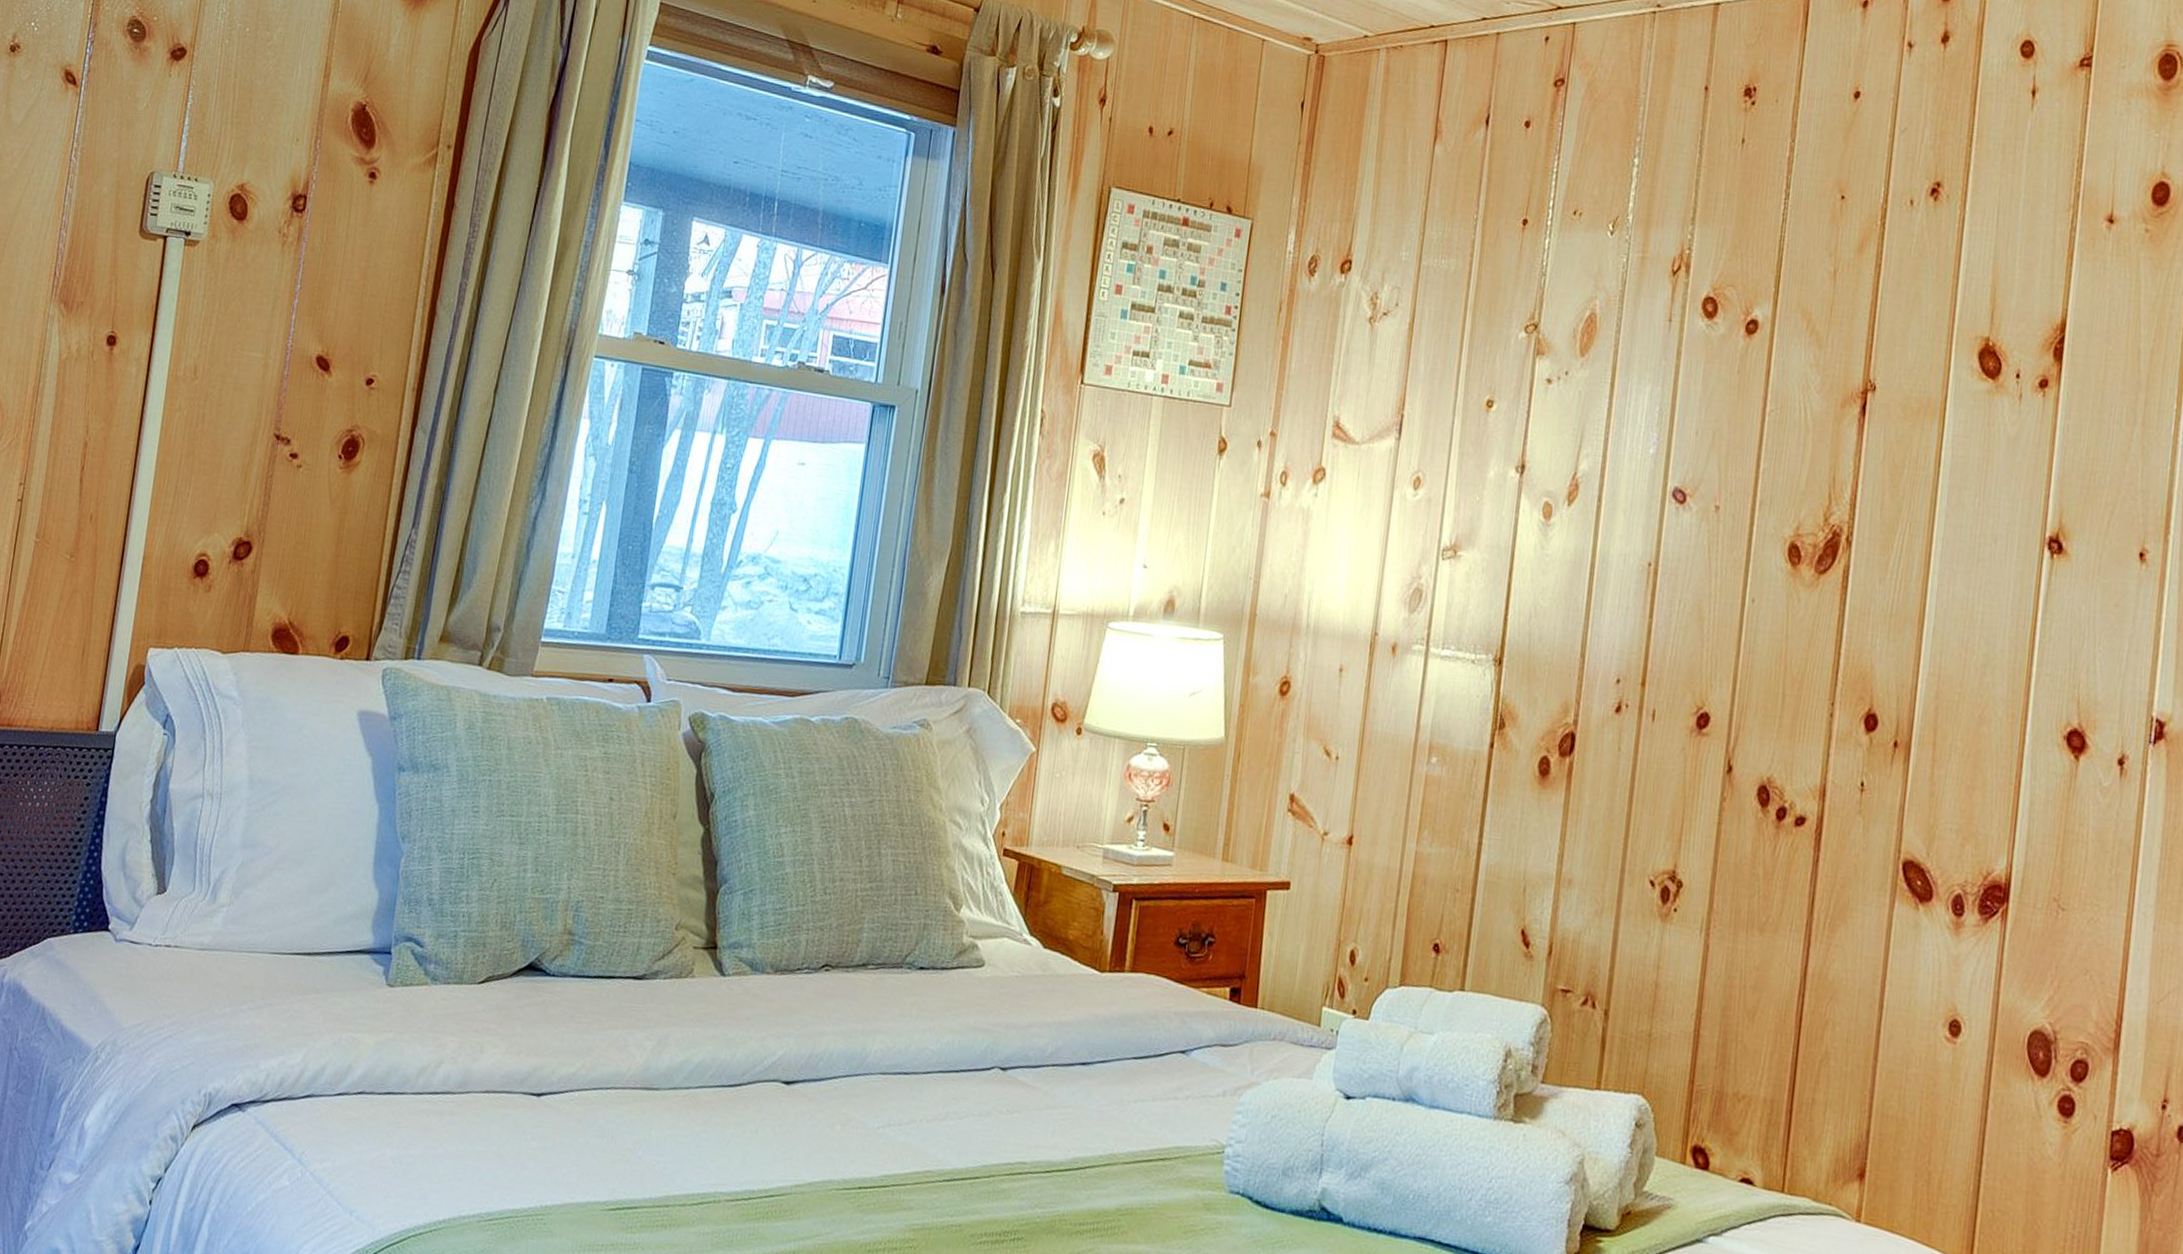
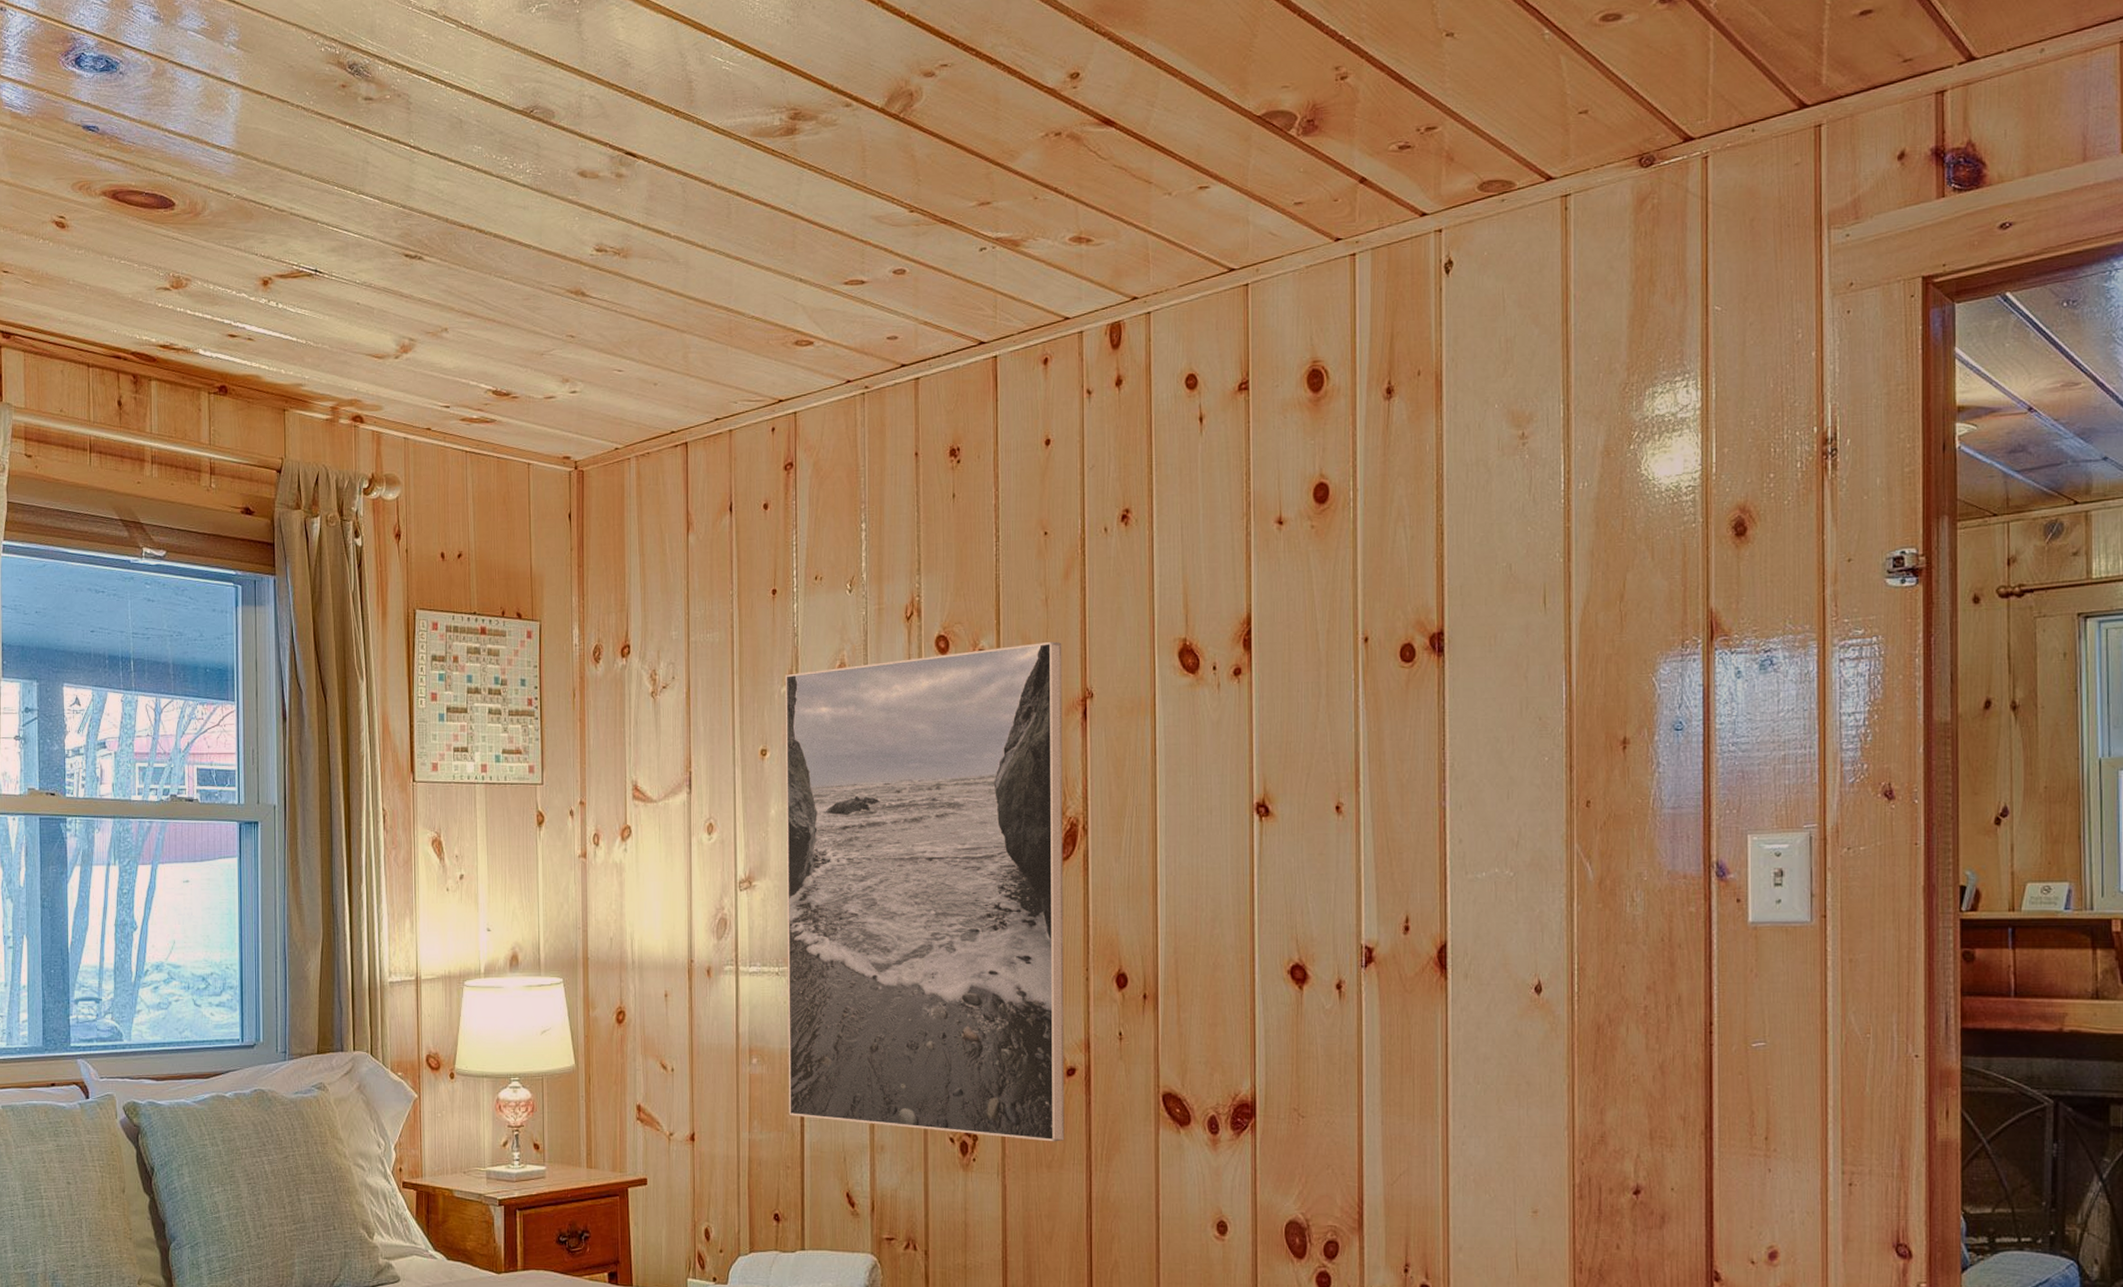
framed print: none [1465,317,1847,902] -> present [784,641,1065,1142]

